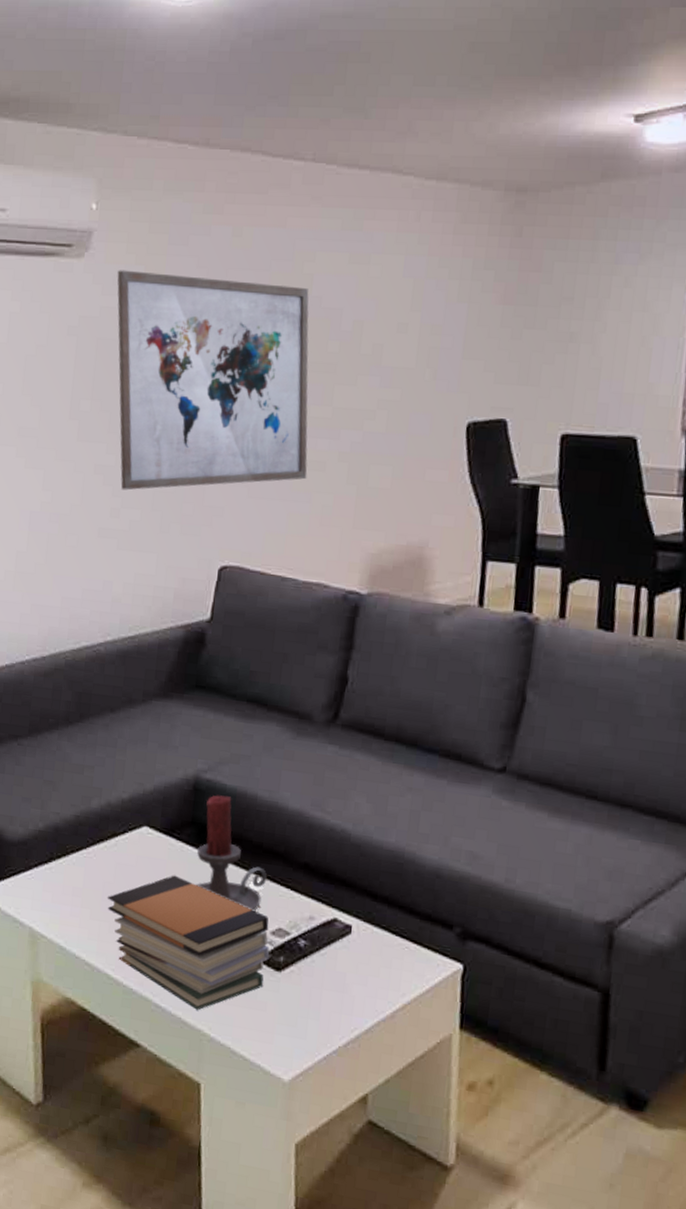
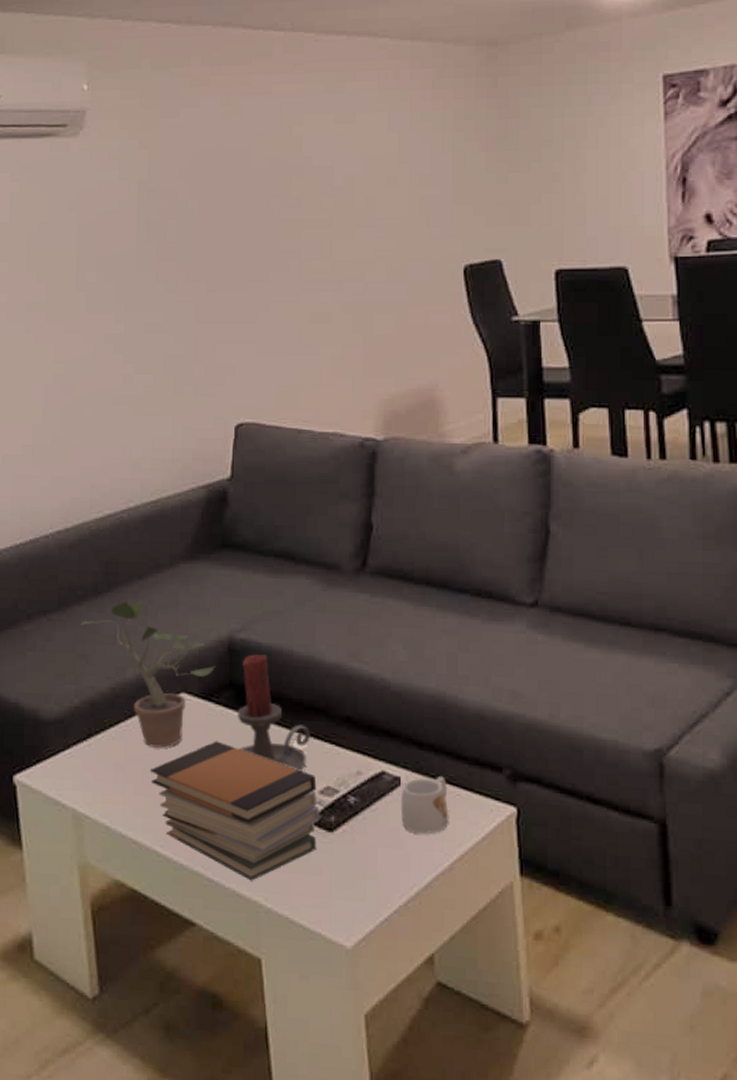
potted plant: none [50,731,179,877] -> present [80,599,215,748]
wall art: present [117,270,309,491] -> none [112,145,314,357]
mug: none [348,927,397,982] -> present [400,775,449,834]

